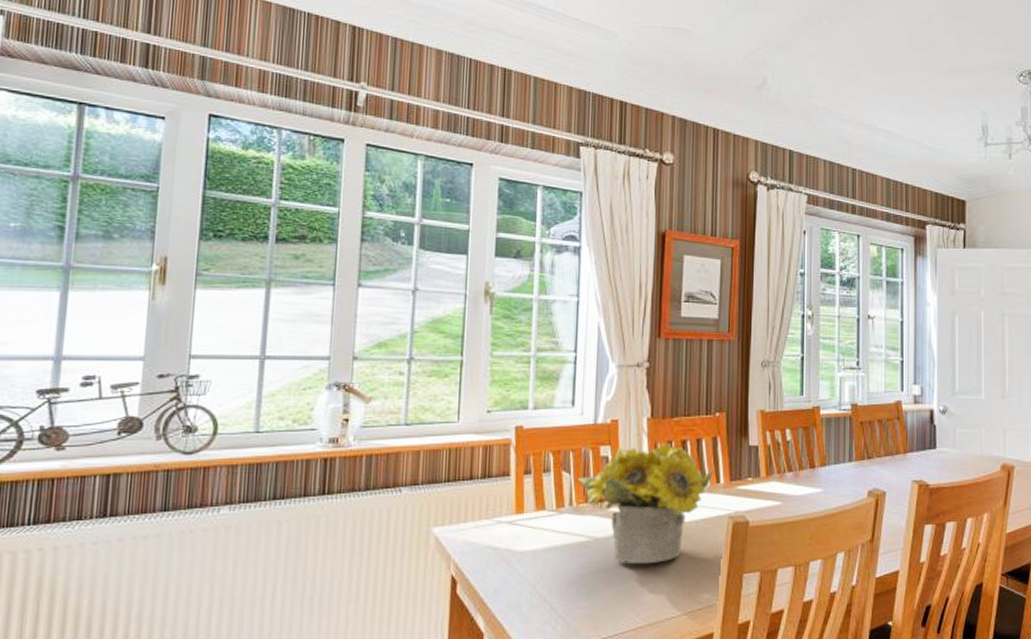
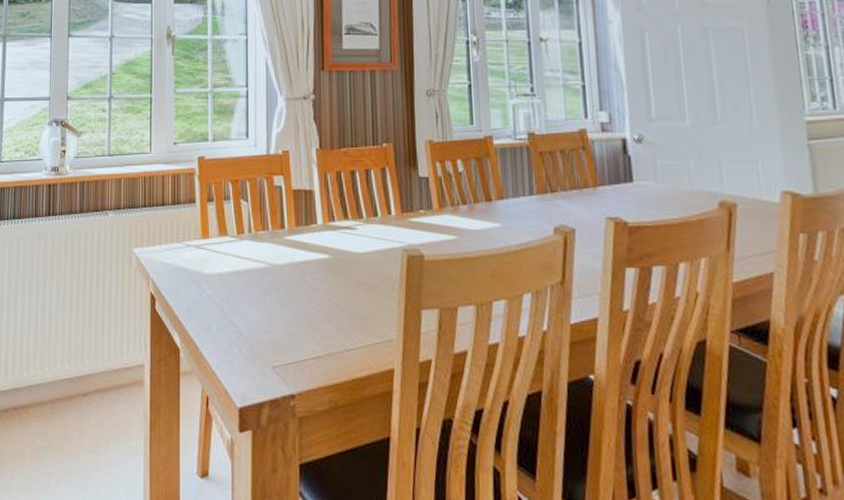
sunflower: present [578,442,716,564] -> none [255,172,386,293]

